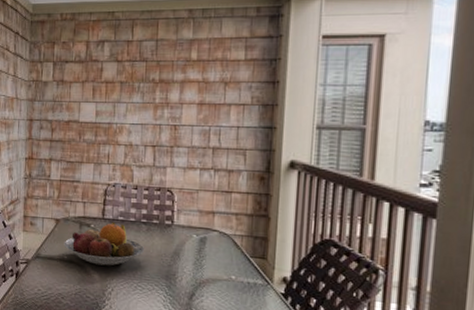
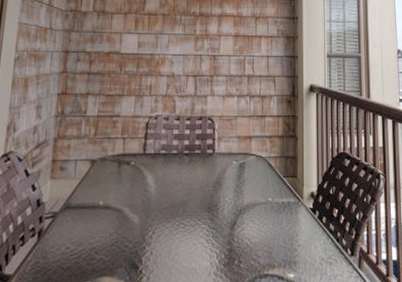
fruit bowl: present [64,222,145,266] -> none [99,156,188,207]

